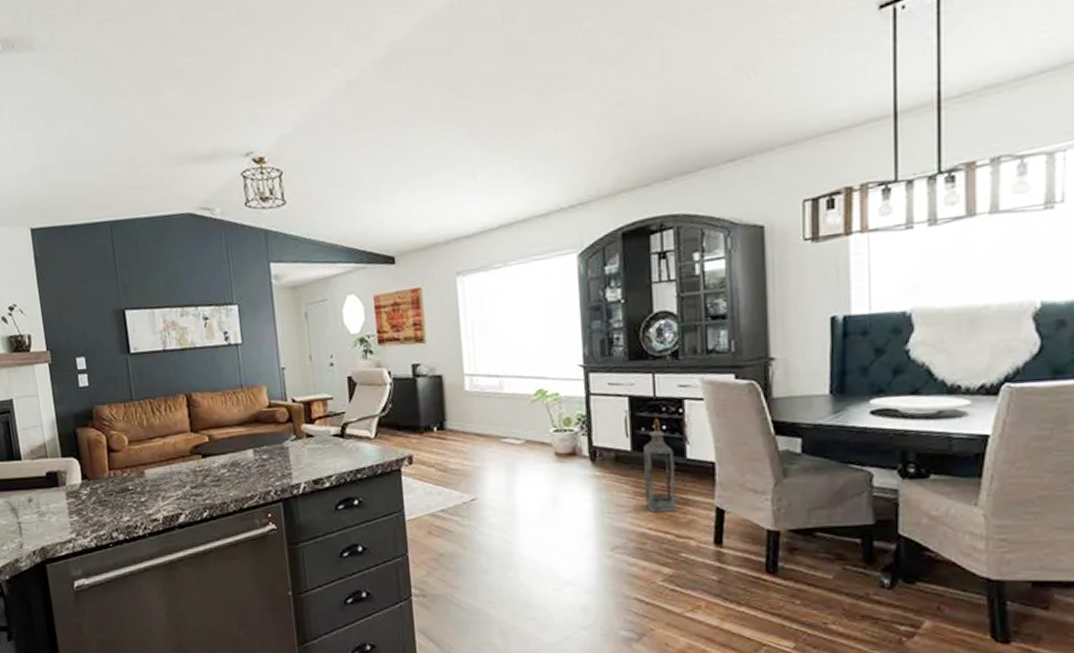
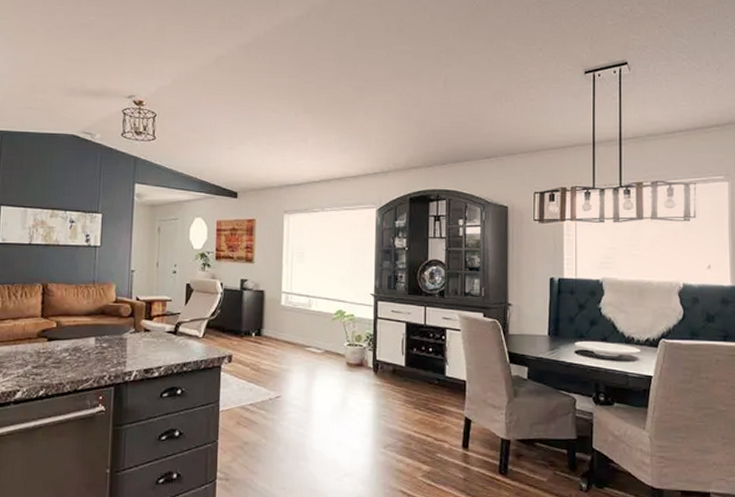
lantern: present [643,418,676,513] -> none [414,342,436,419]

